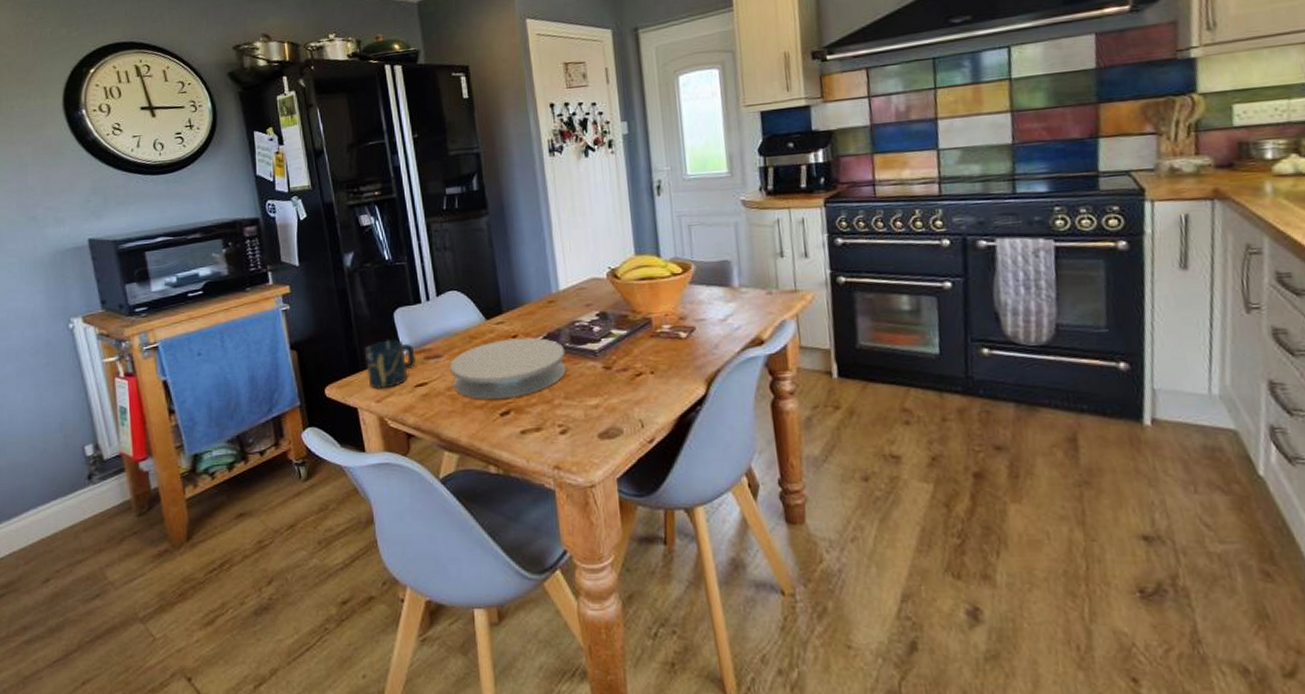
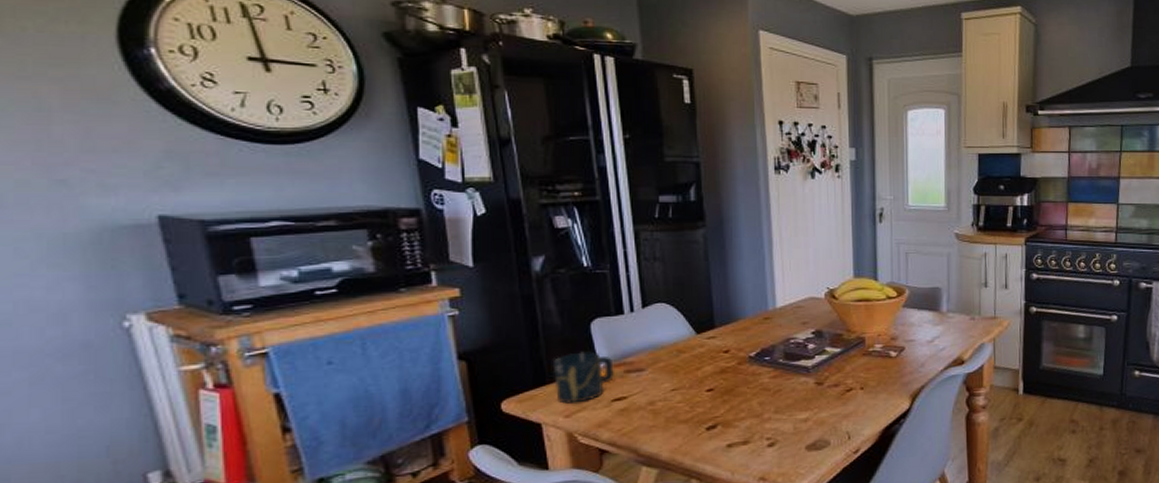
plate: present [450,337,567,400] -> none [653,353,778,414]

